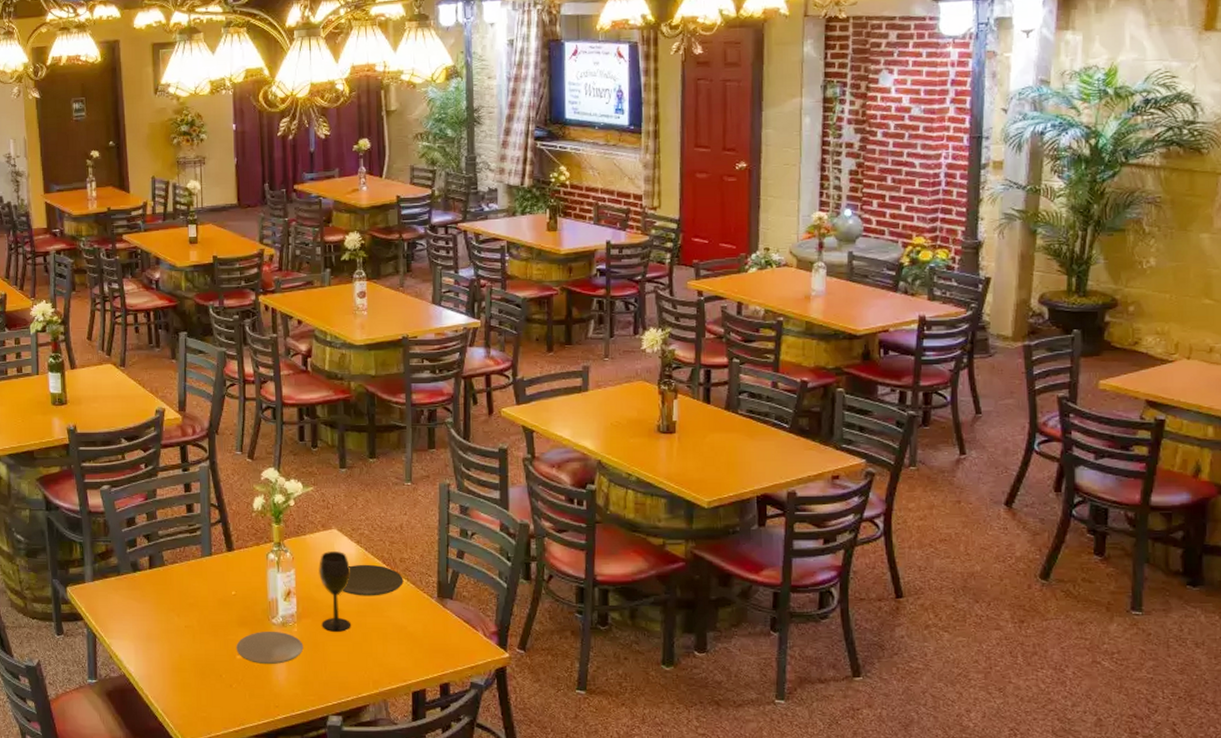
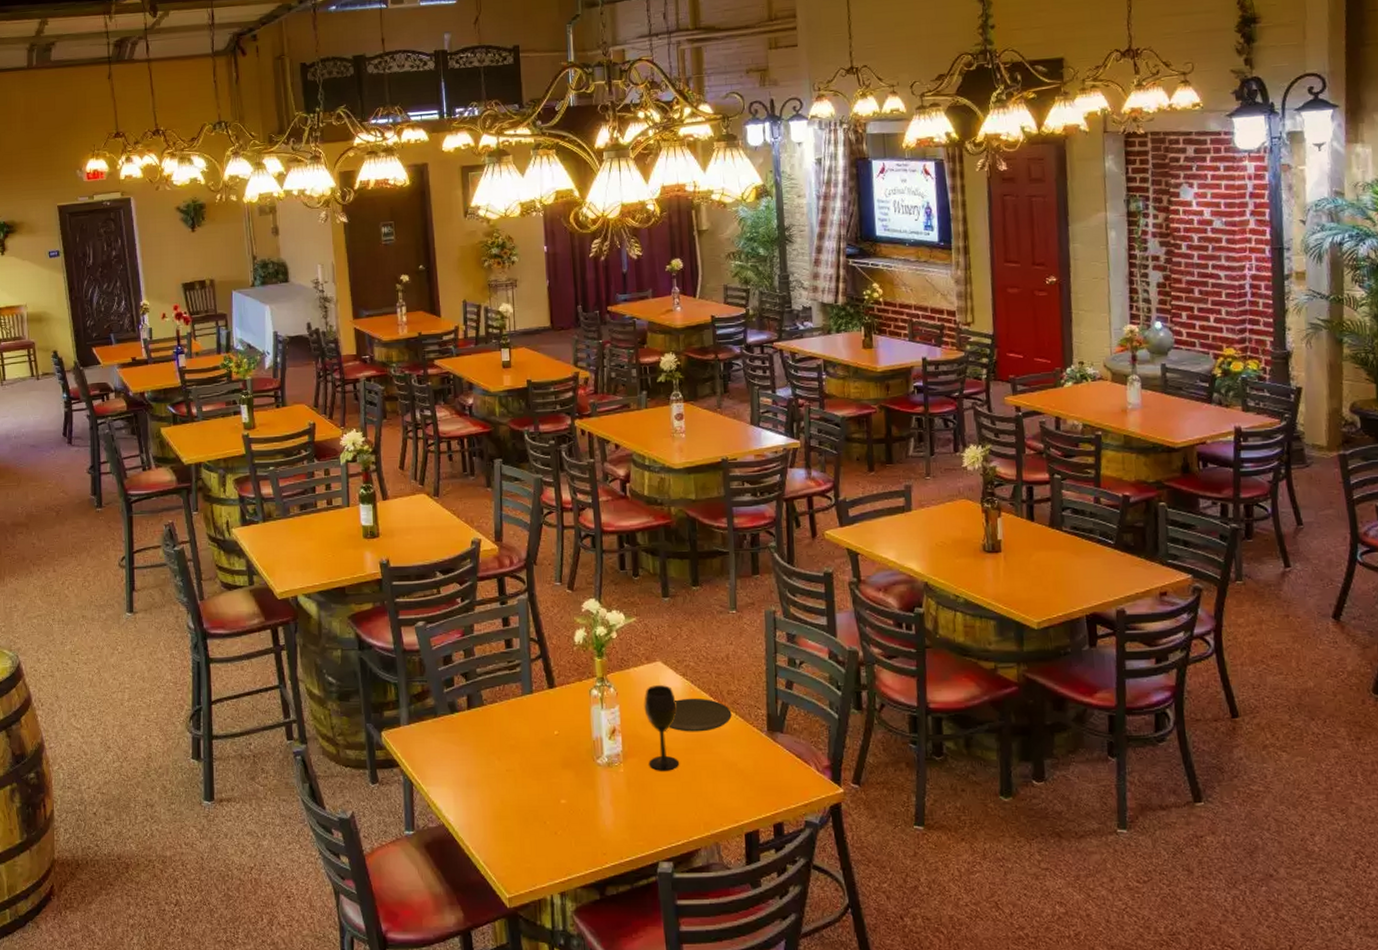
plate: present [236,631,304,665] -> none [560,772,631,809]

